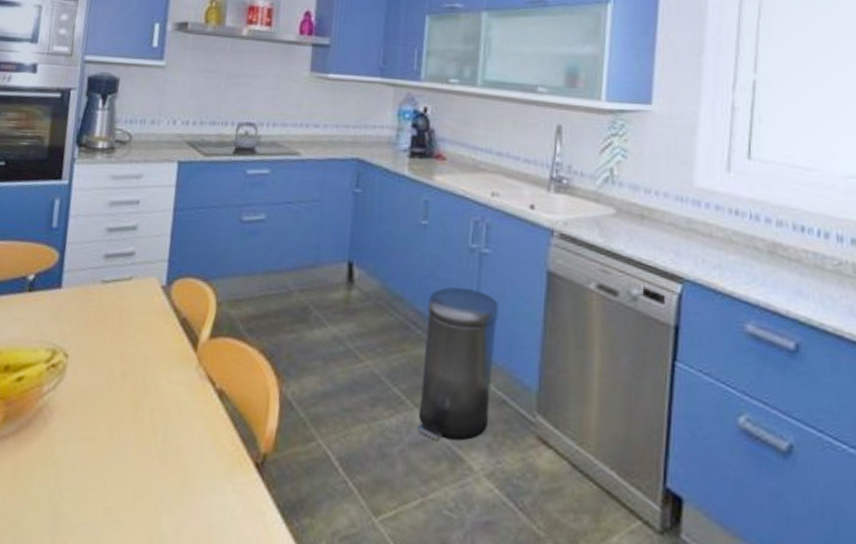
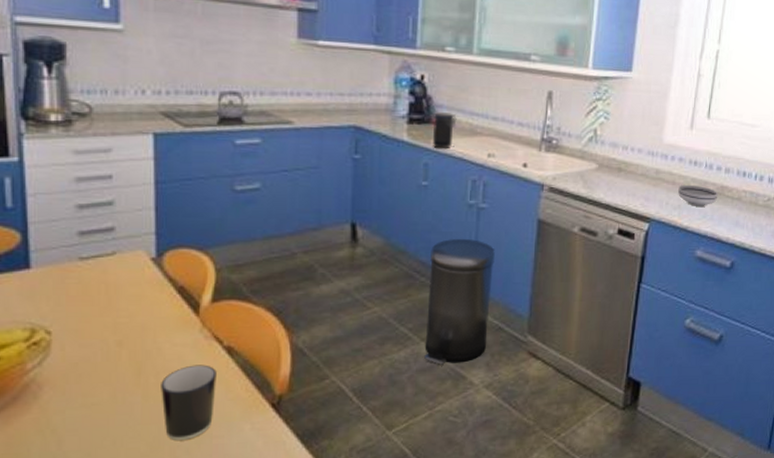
mug: none [152,406,207,494] -> present [161,364,217,441]
jar: none [433,146,459,185] -> present [431,112,457,148]
bowl: none [717,238,770,268] -> present [678,184,719,206]

